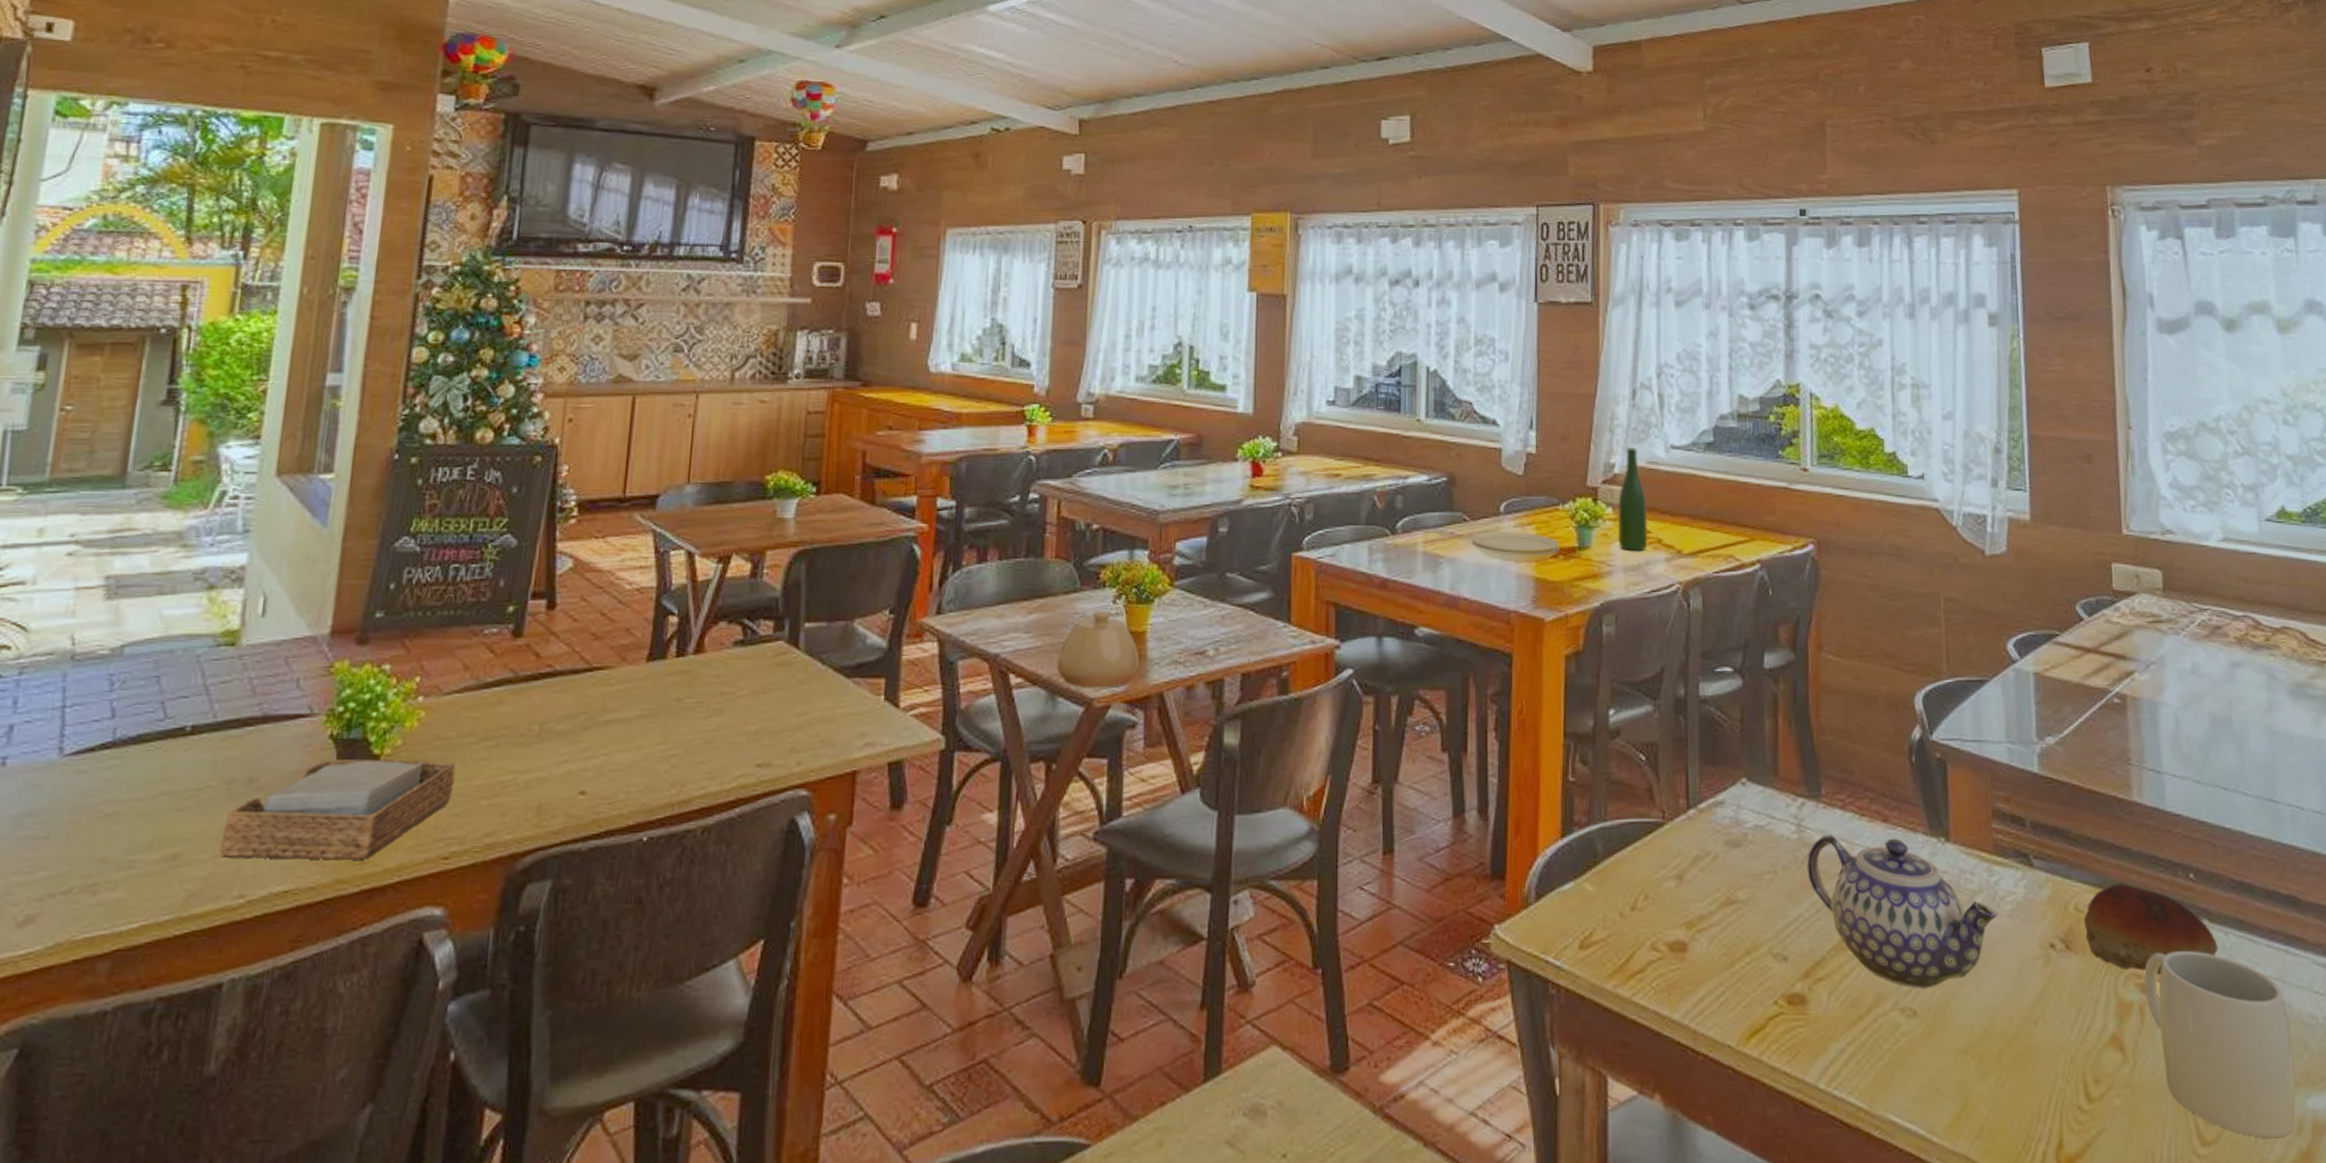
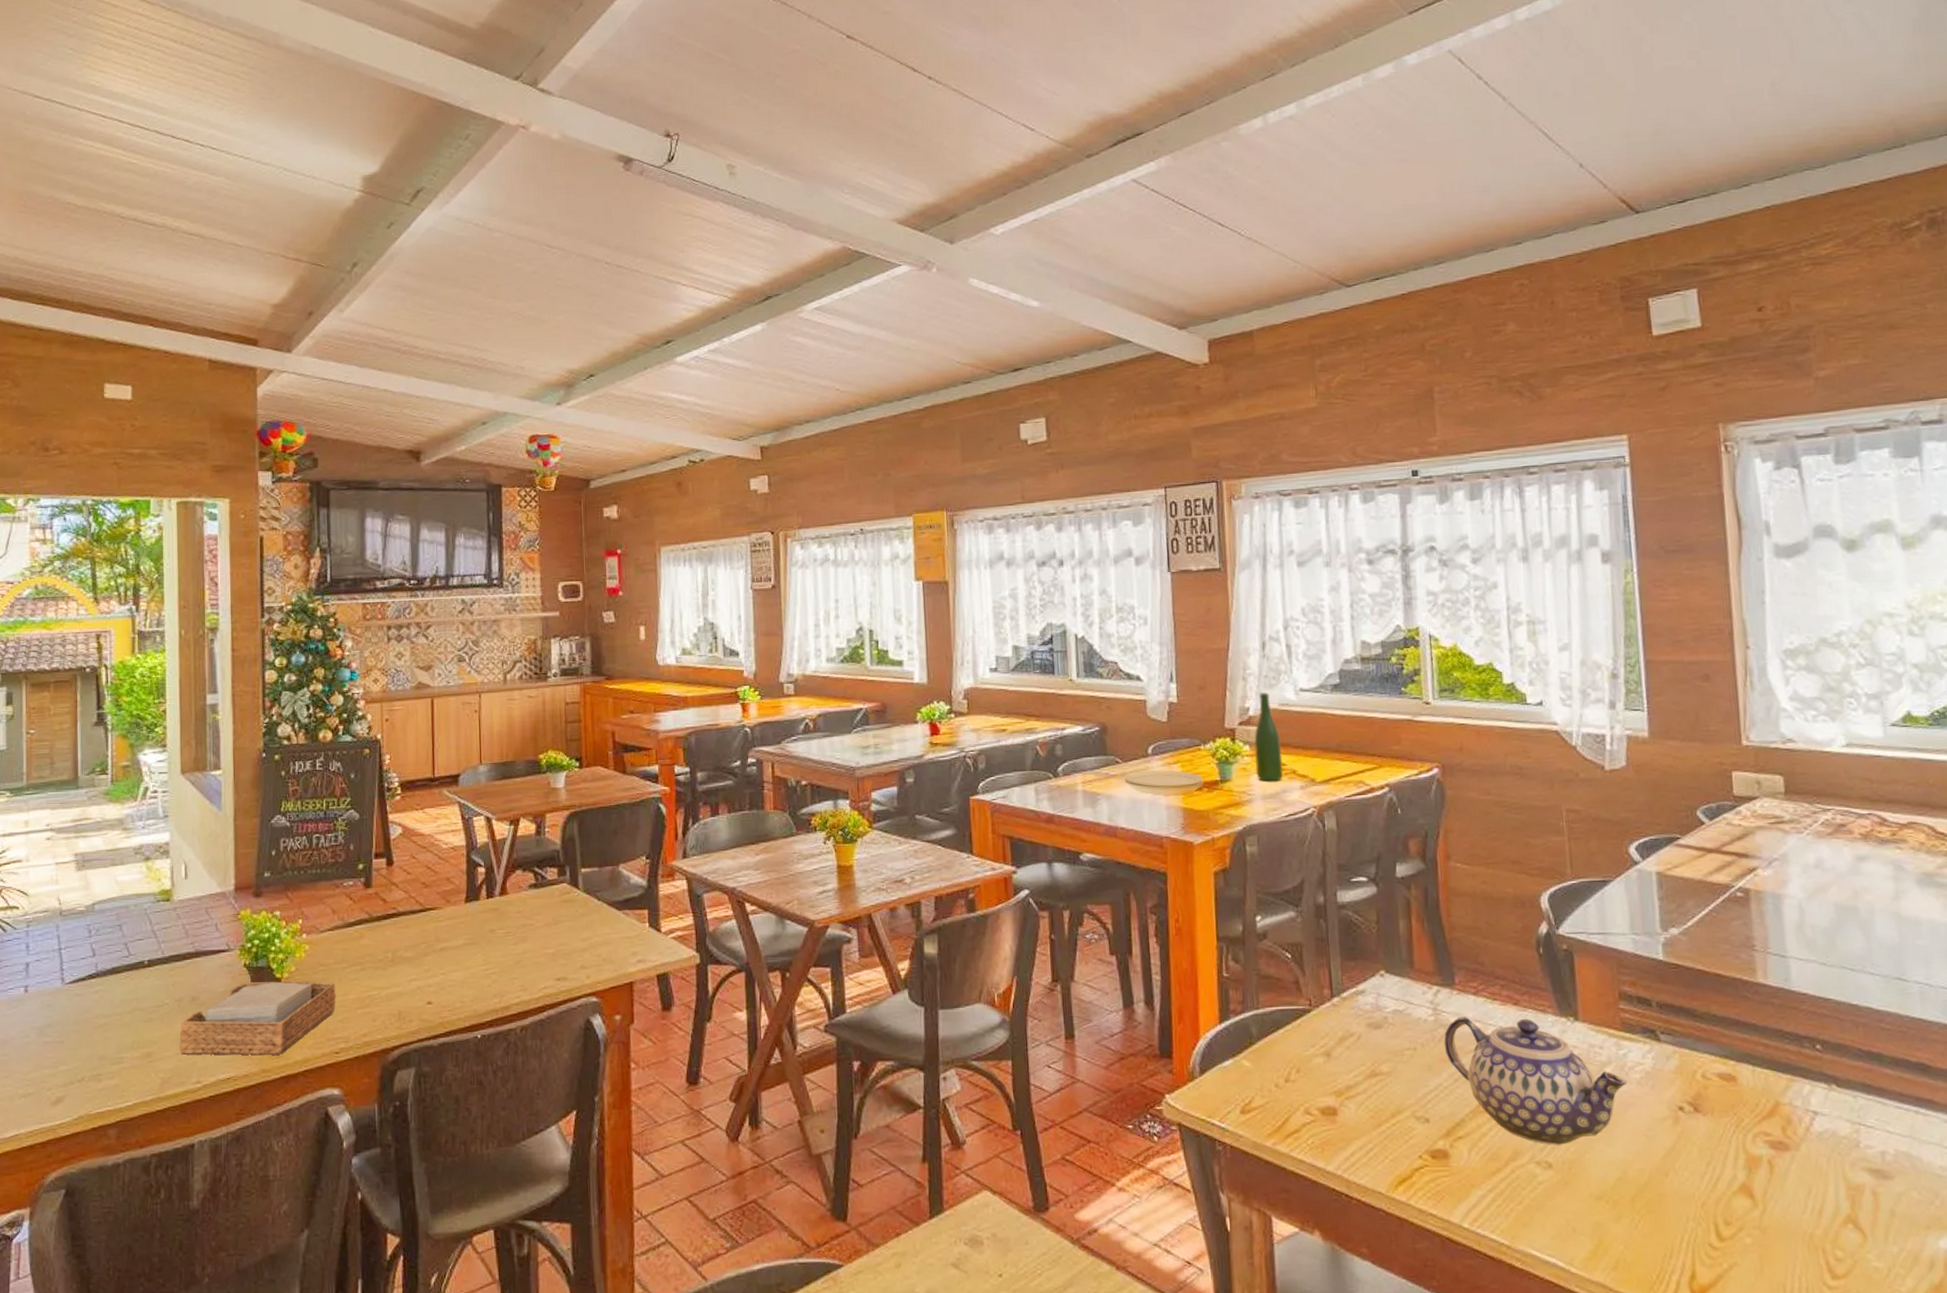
sugar bowl: present [1056,611,1140,688] -> none [782,850,850,912]
bread roll: present [2083,884,2218,975] -> none [1711,1055,1847,1133]
mug: present [2143,950,2295,1139] -> none [1772,1111,1927,1274]

